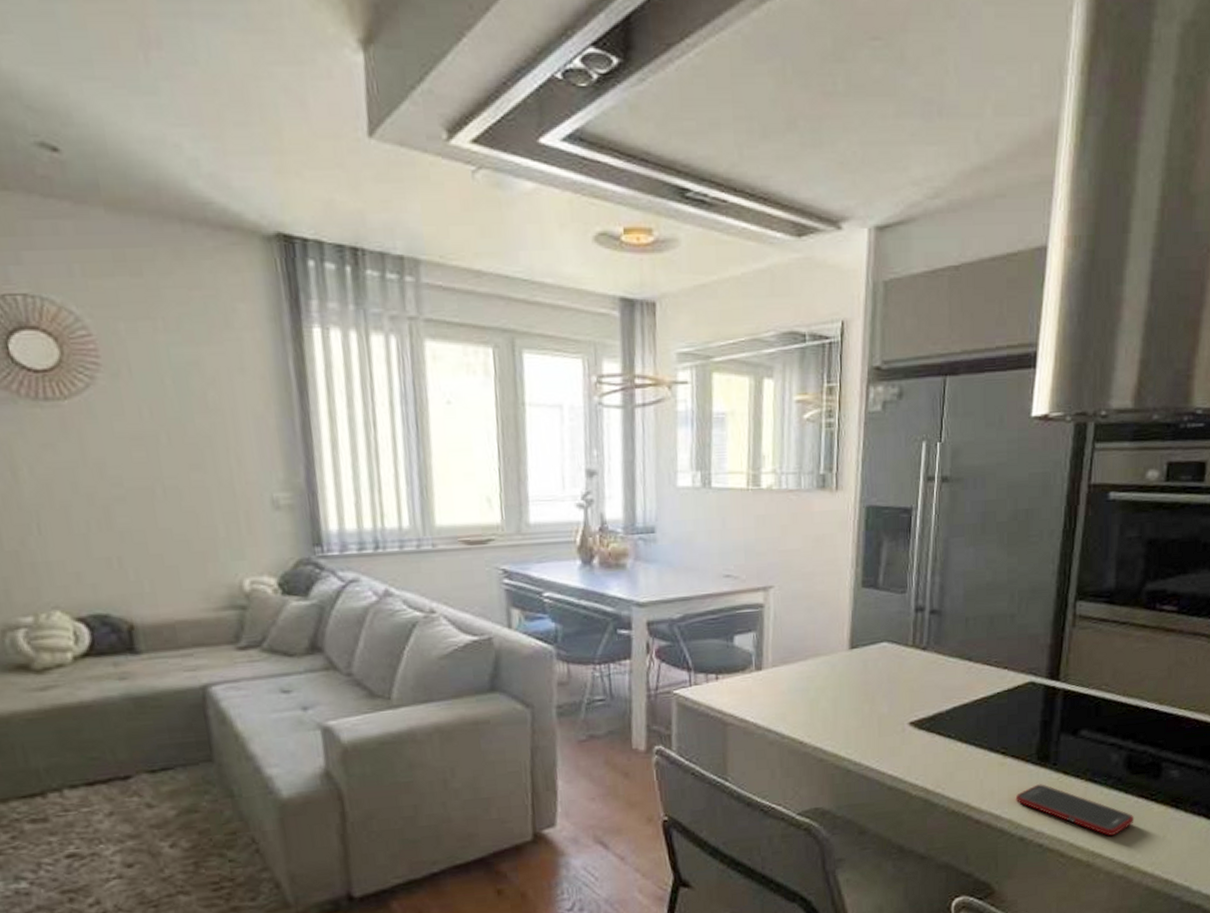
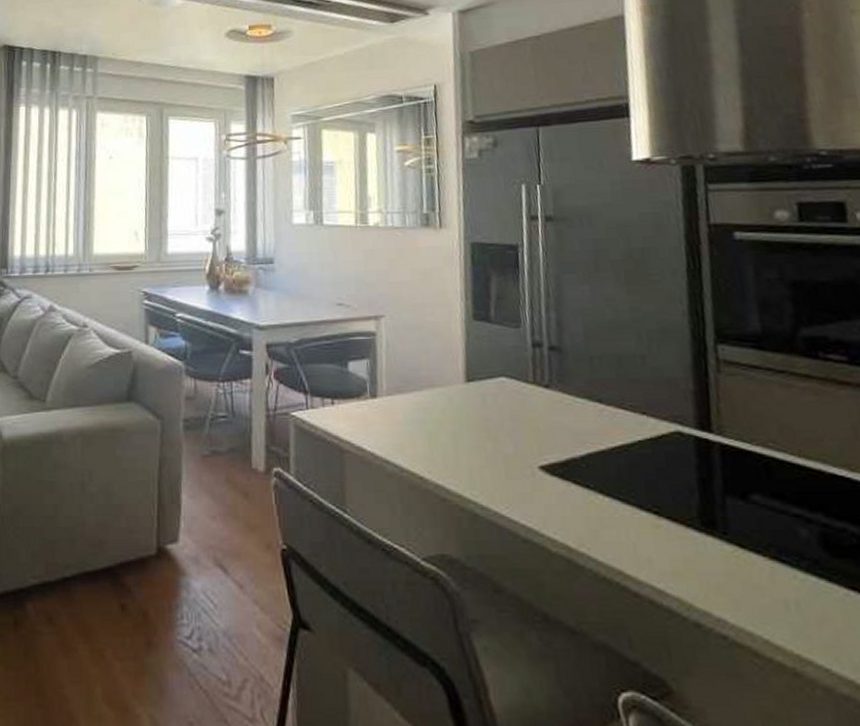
cell phone: present [1015,784,1135,836] -> none [680,556,850,637]

